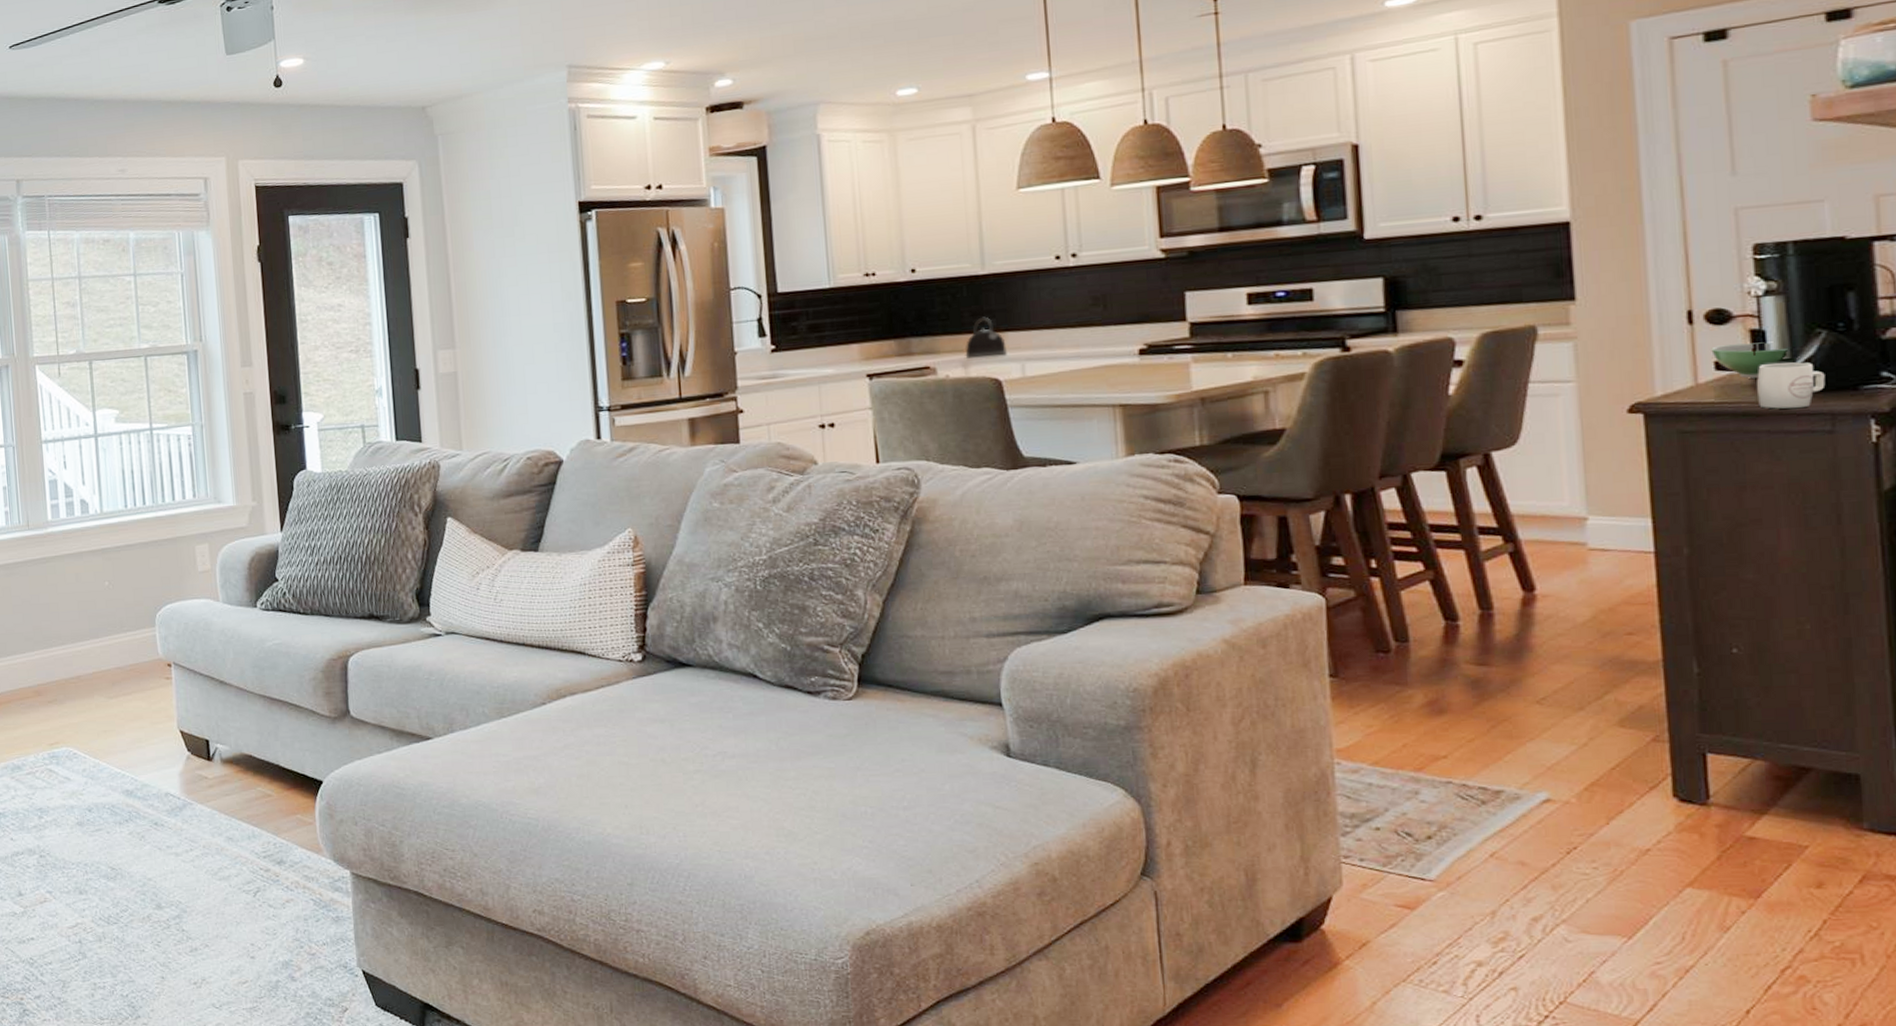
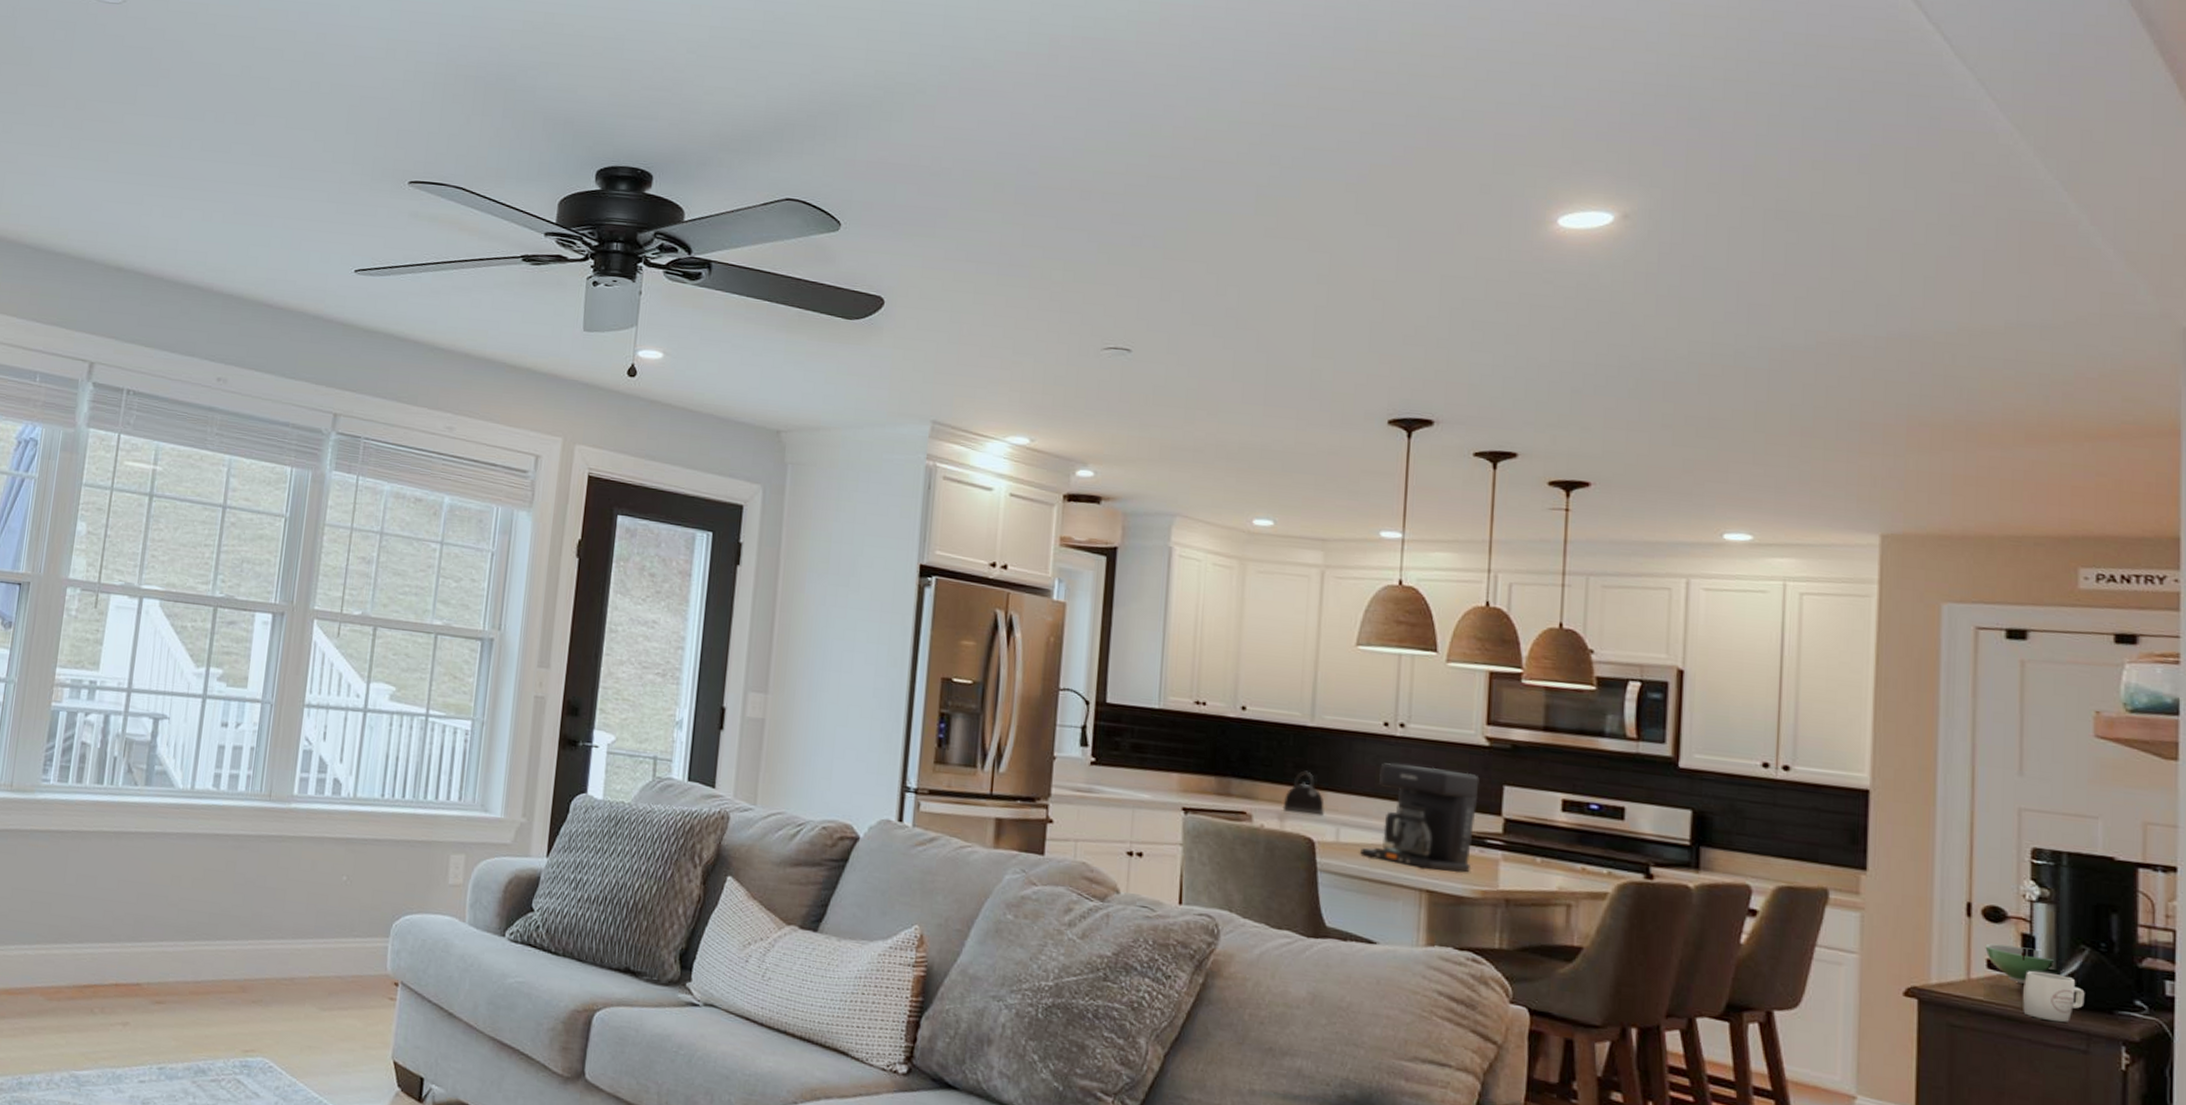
coffee maker: none [1048,286,1162,388] -> present [1360,762,1480,873]

